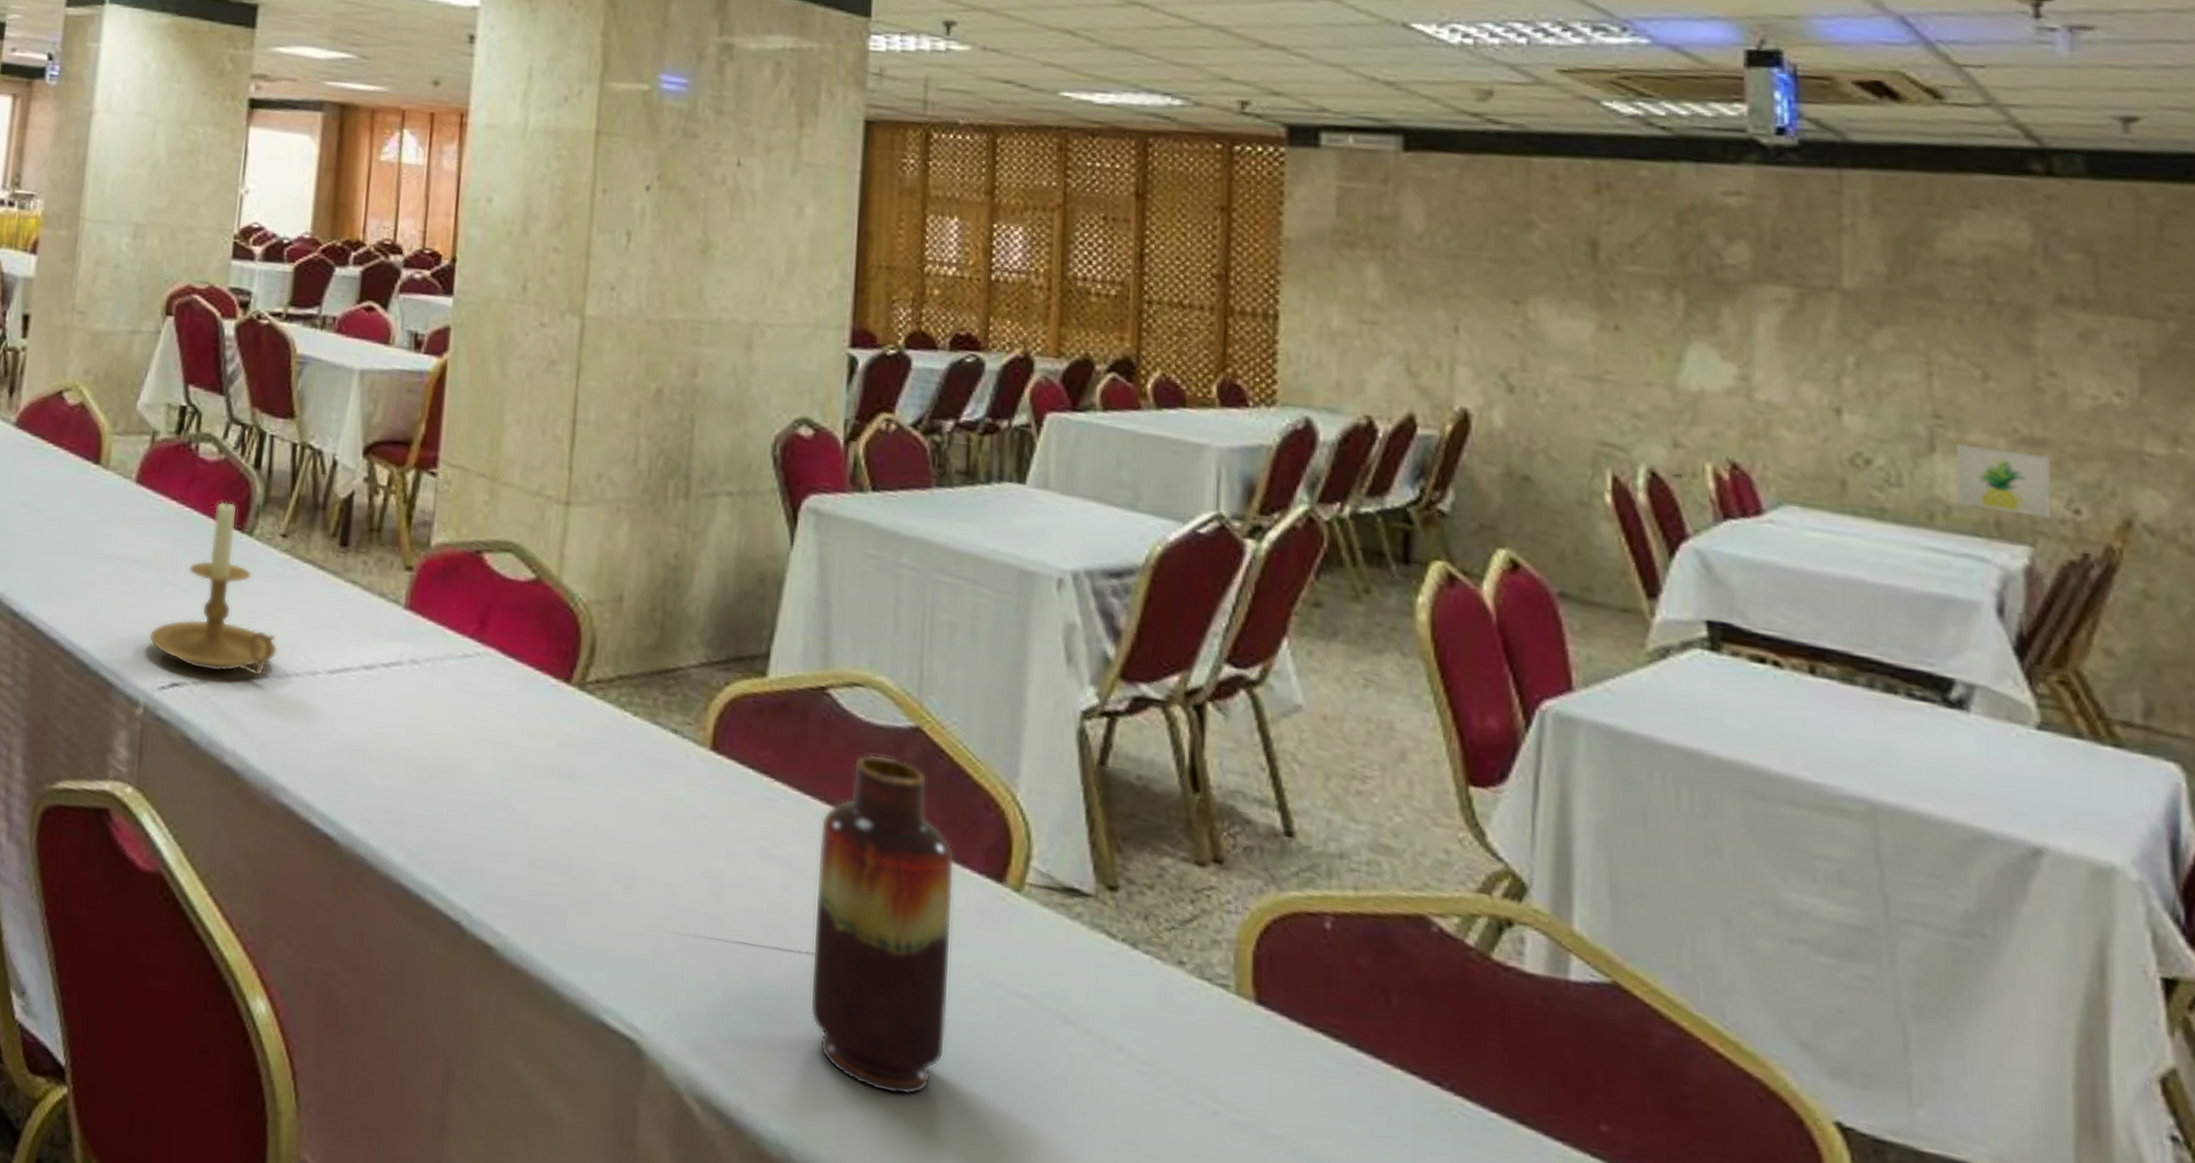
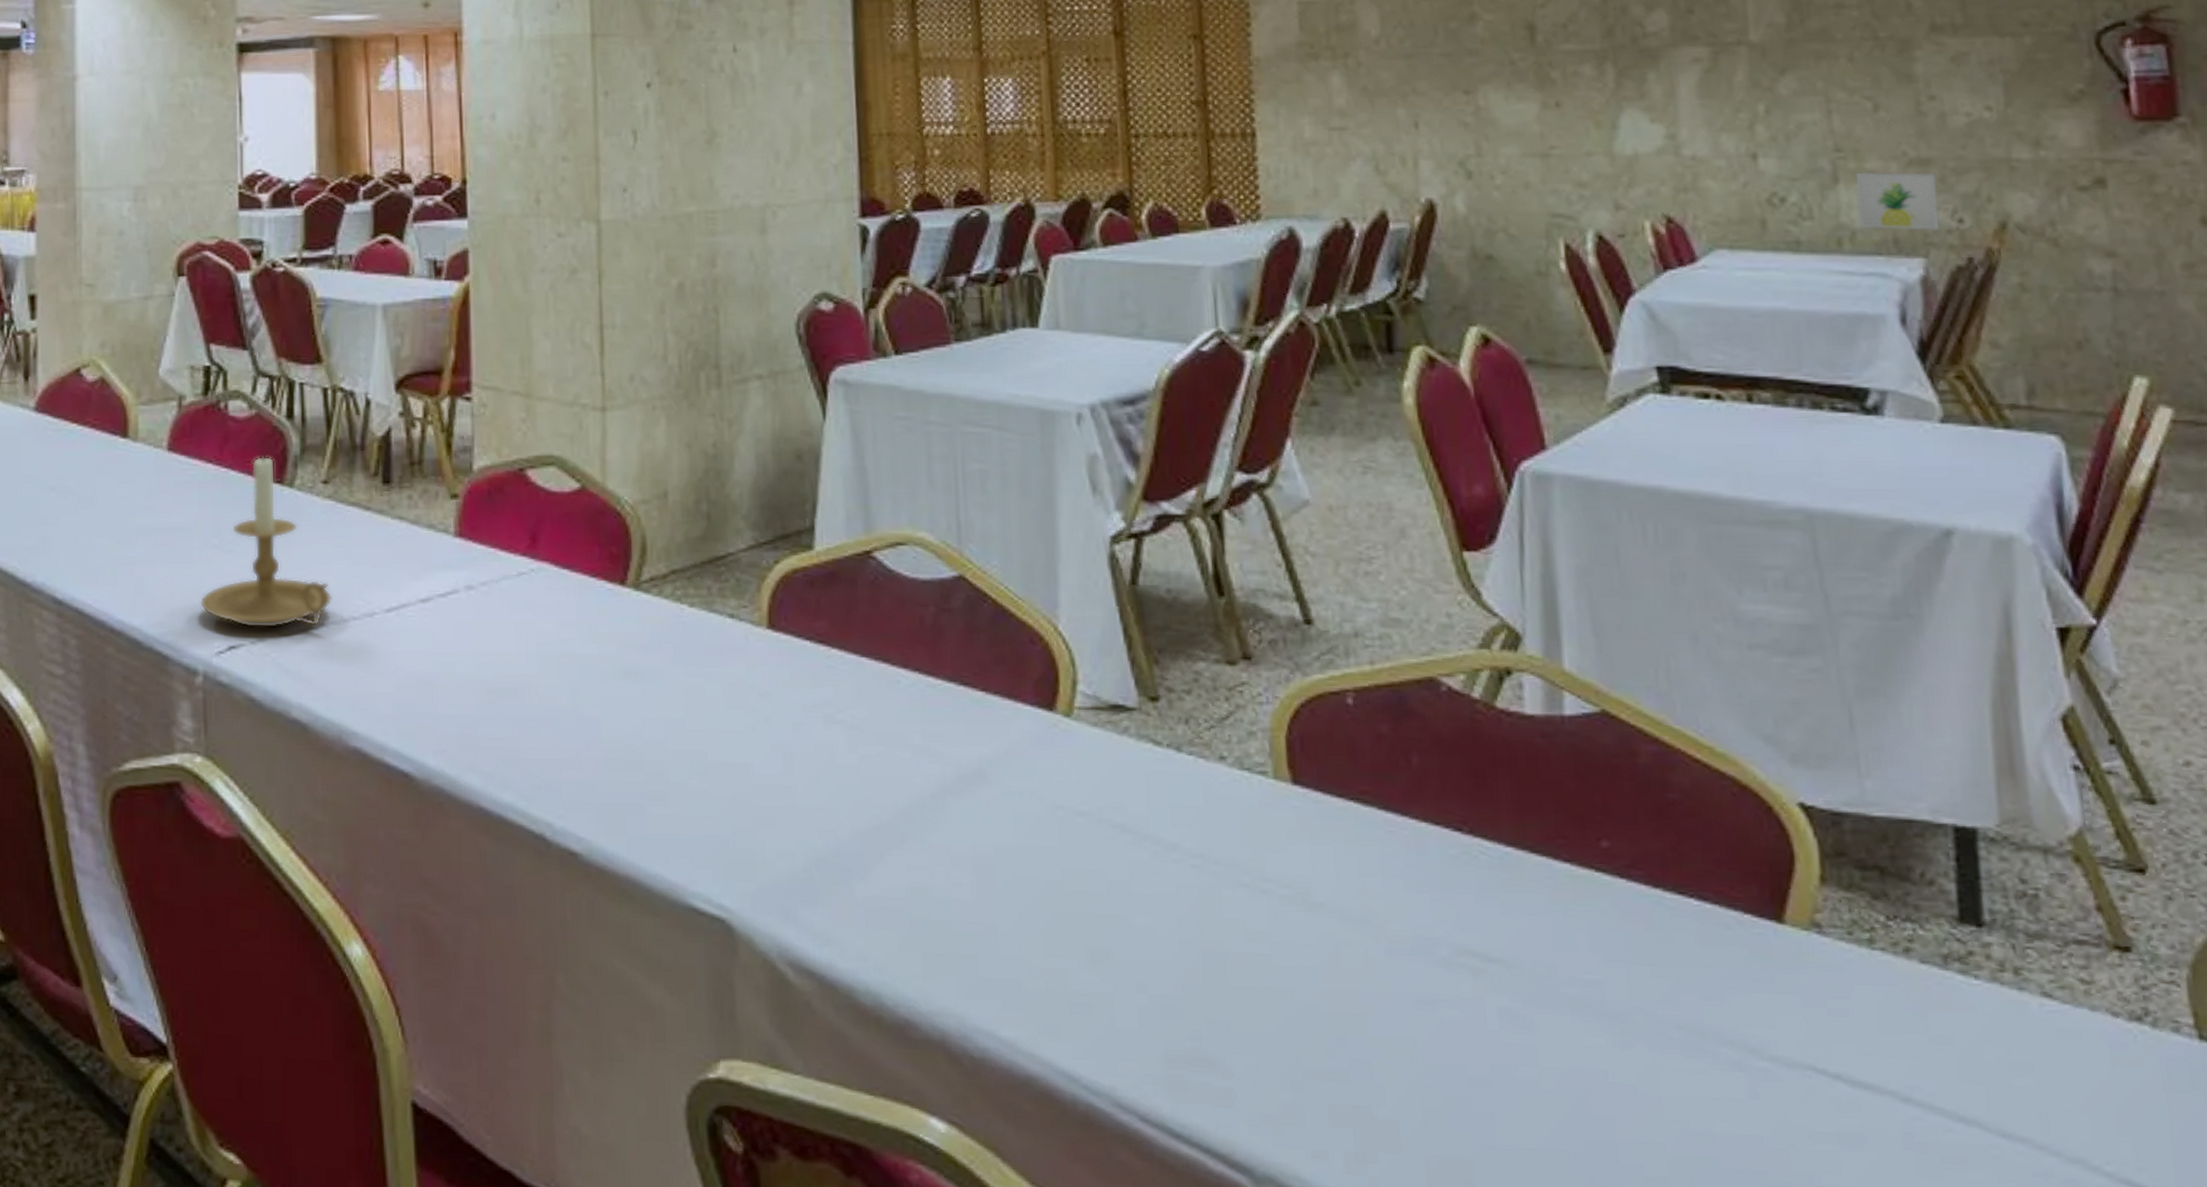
vase: present [810,754,955,1096] -> none [878,607,1016,927]

